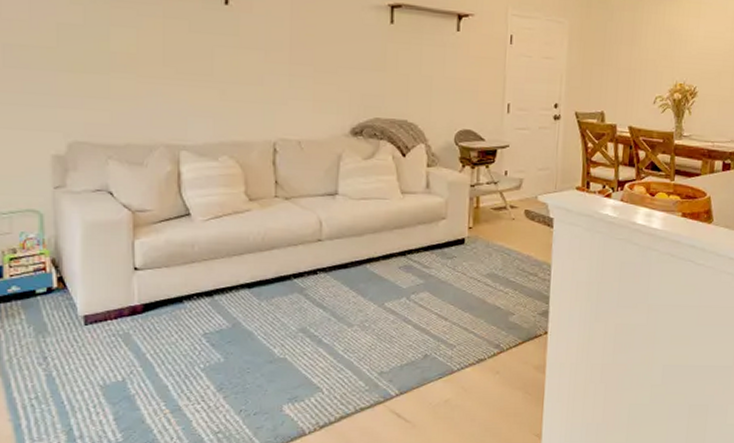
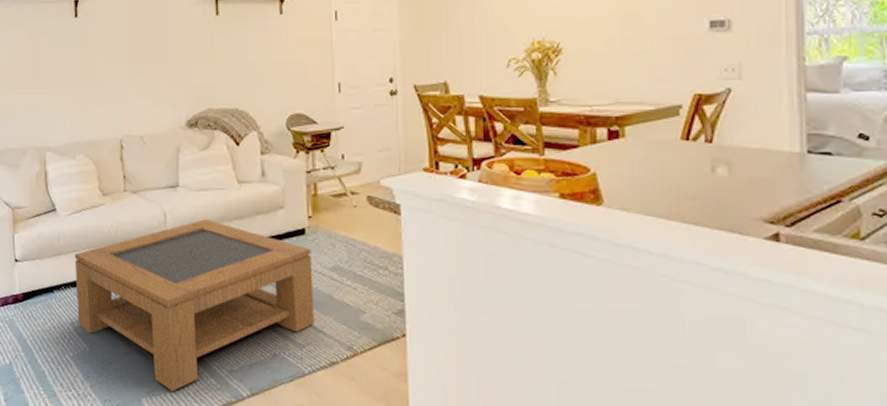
coffee table: none [211,228,469,396] -> present [74,219,314,392]

